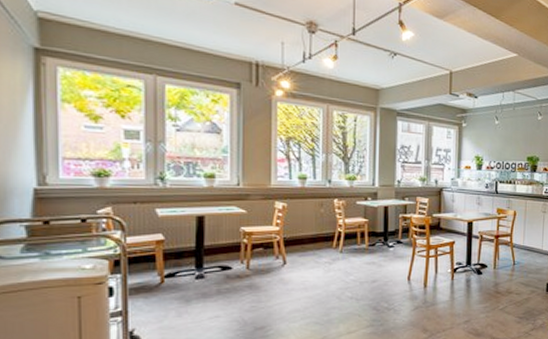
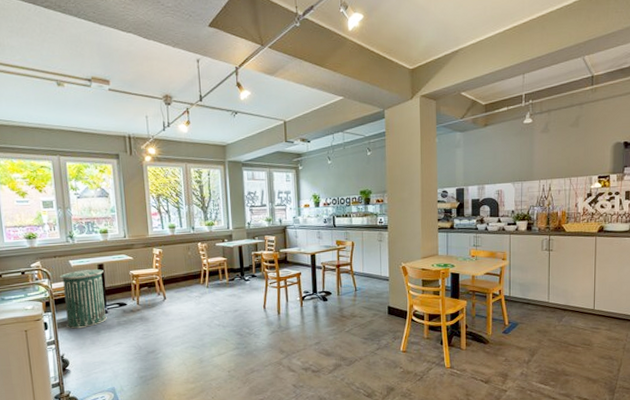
trash can: none [140,221,204,297] -> present [60,269,107,329]

